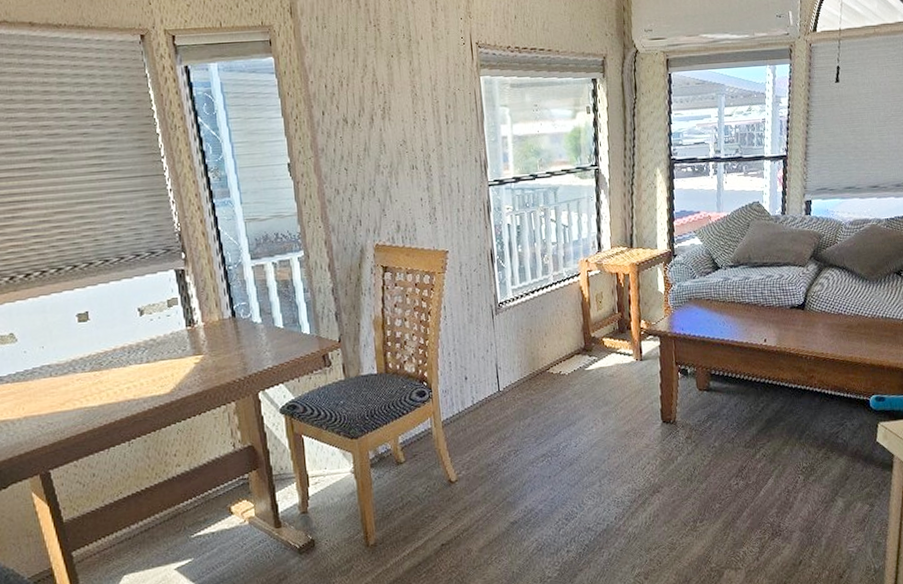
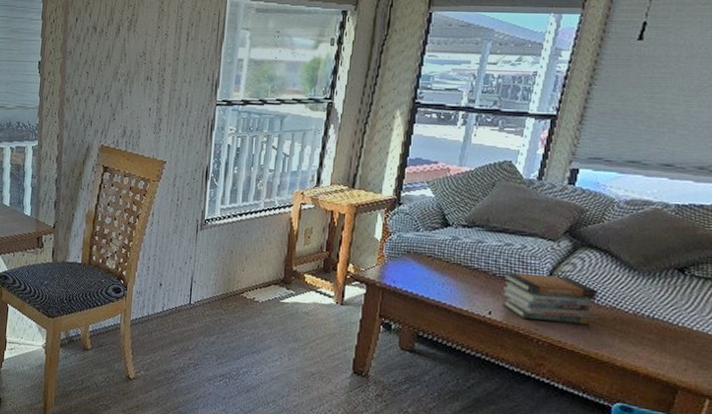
book stack: none [770,295,844,339] -> present [502,272,599,325]

